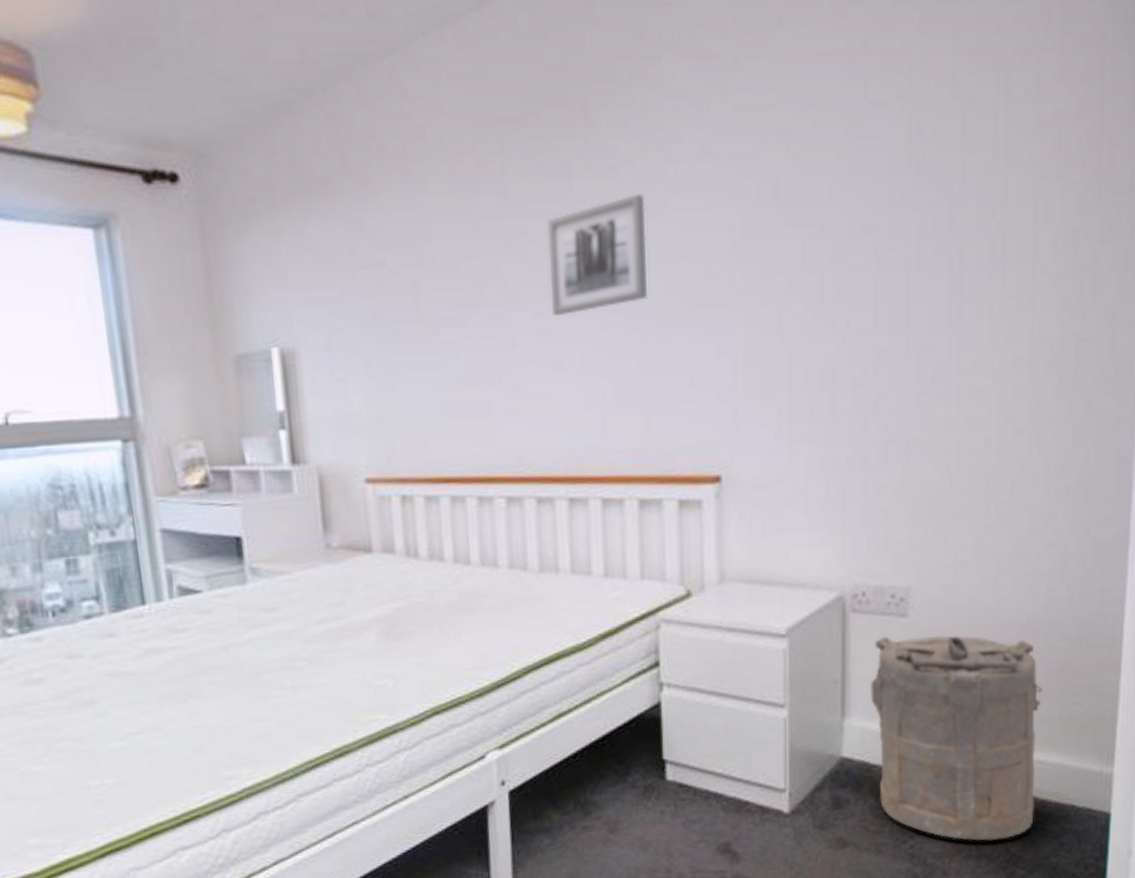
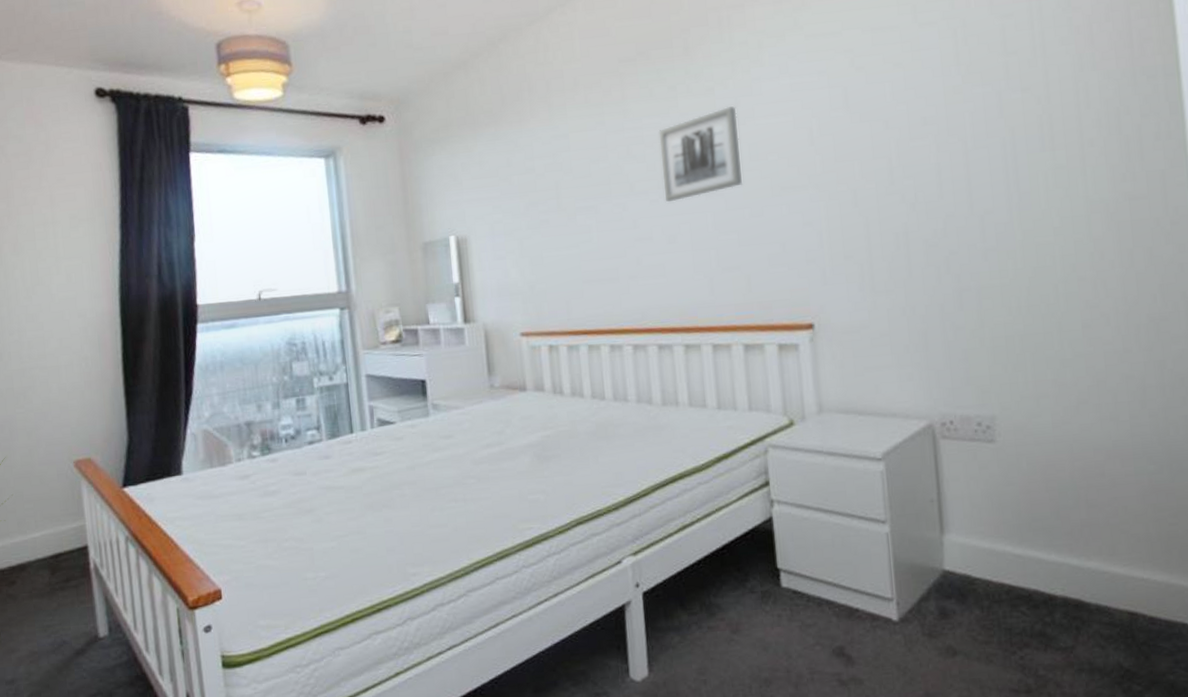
laundry hamper: present [871,635,1043,842] -> none [966,459,1145,656]

